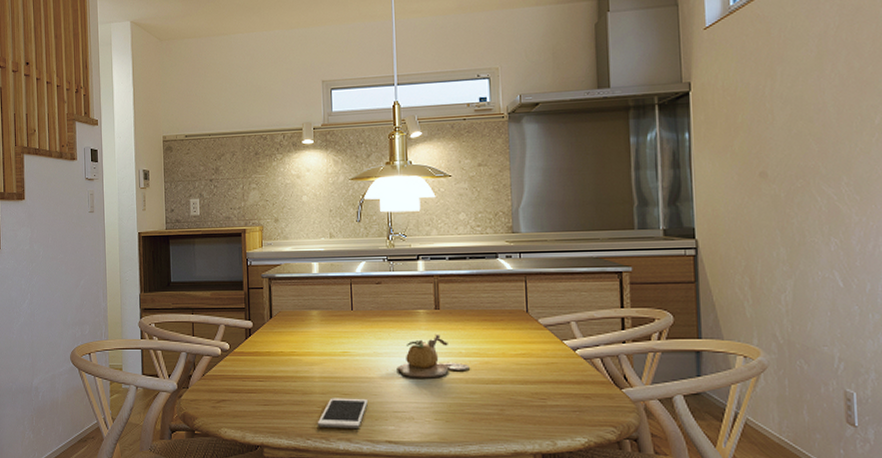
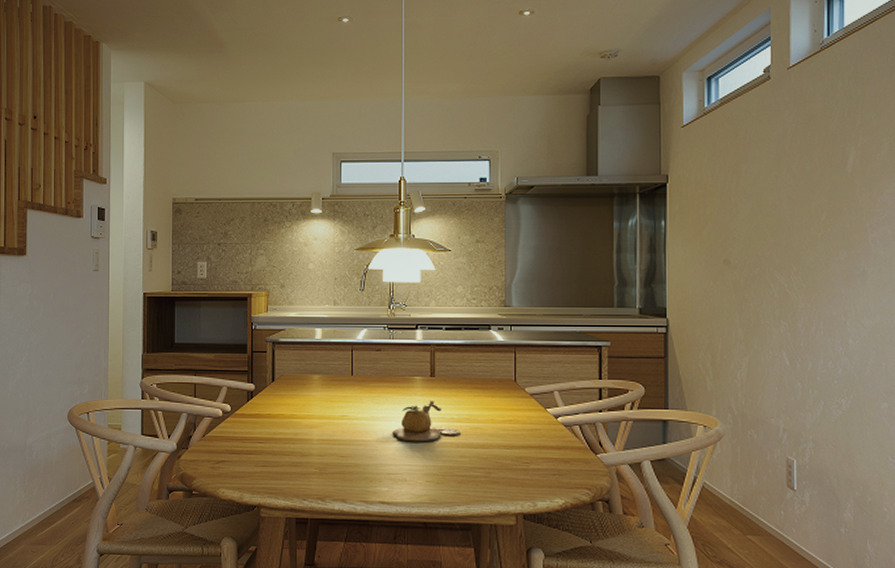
cell phone: present [317,398,368,428] -> none [314,460,363,489]

